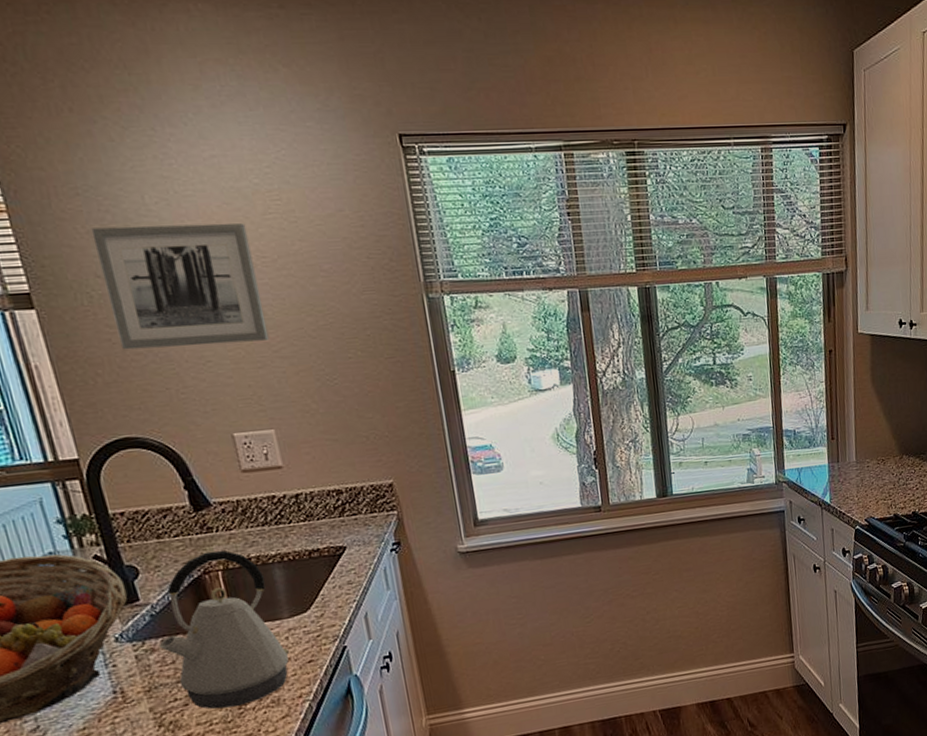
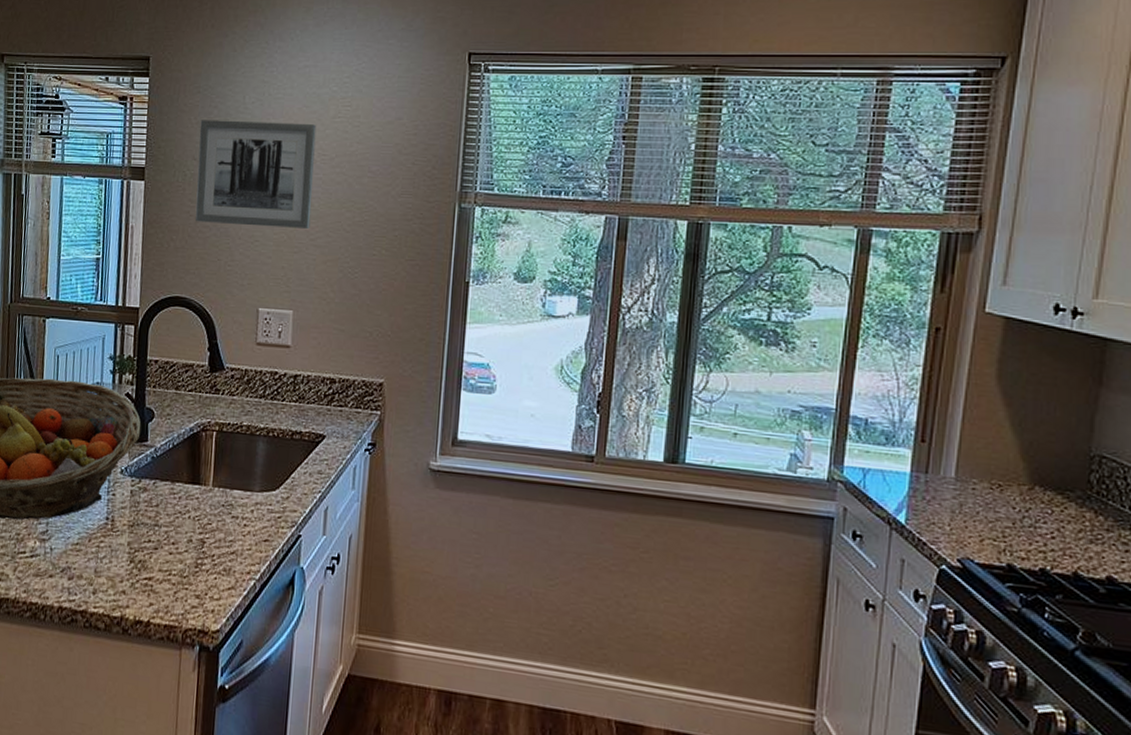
kettle: present [159,550,289,709] -> none [150,411,250,565]

